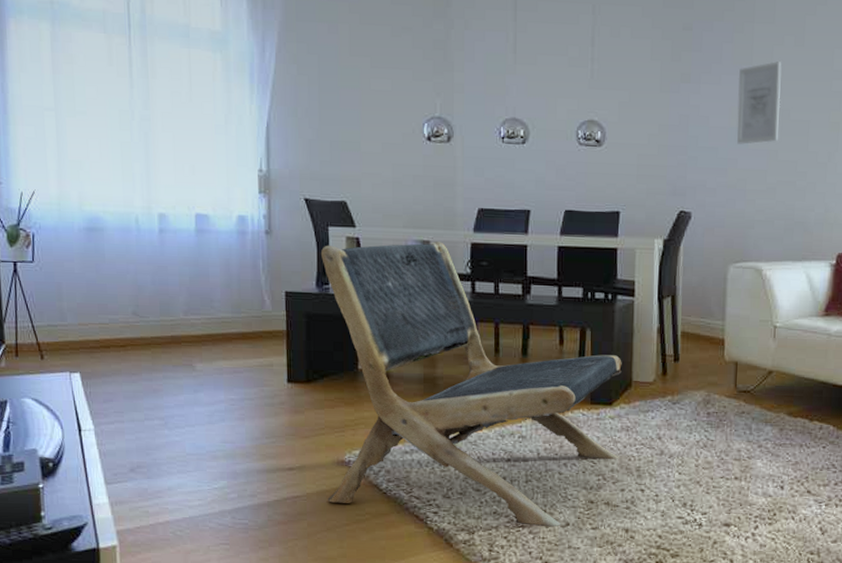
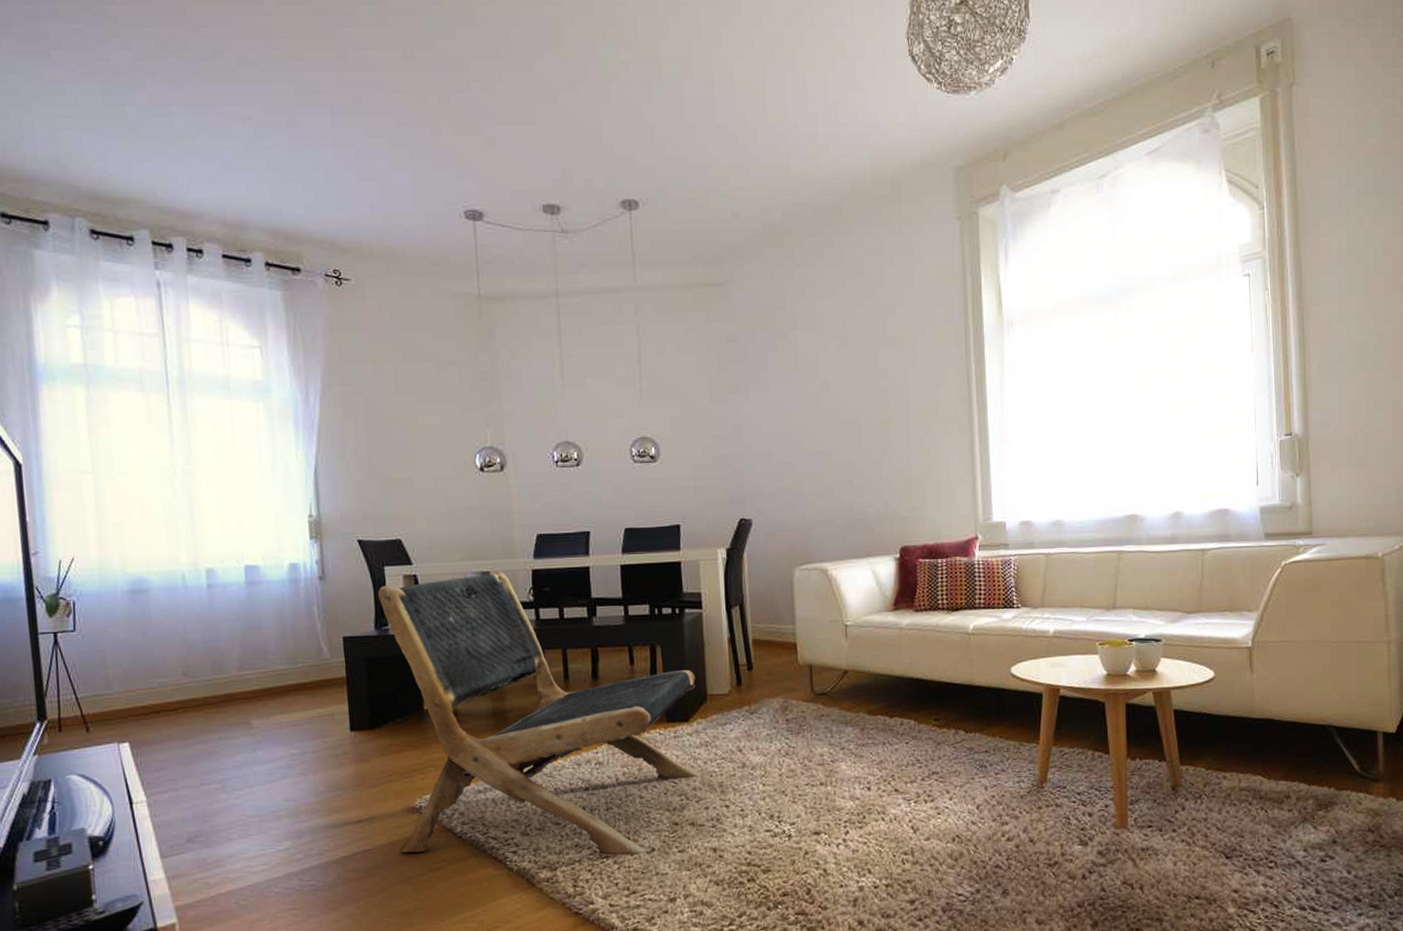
wall art: present [737,60,782,144] -> none [786,364,830,448]

